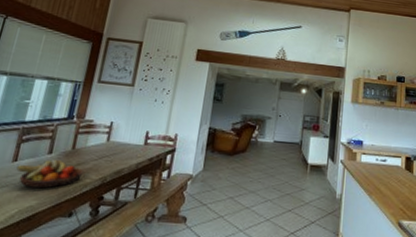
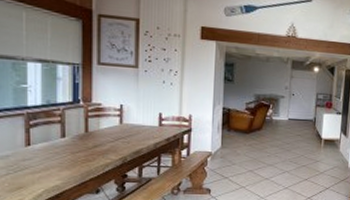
fruit bowl: present [16,159,84,189] -> none [32,143,103,170]

